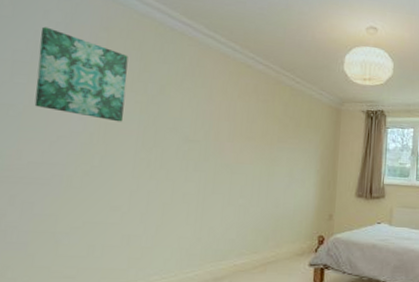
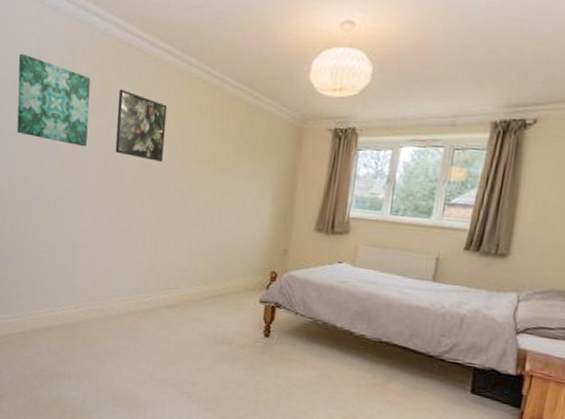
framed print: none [155,68,213,138] -> present [115,89,168,163]

